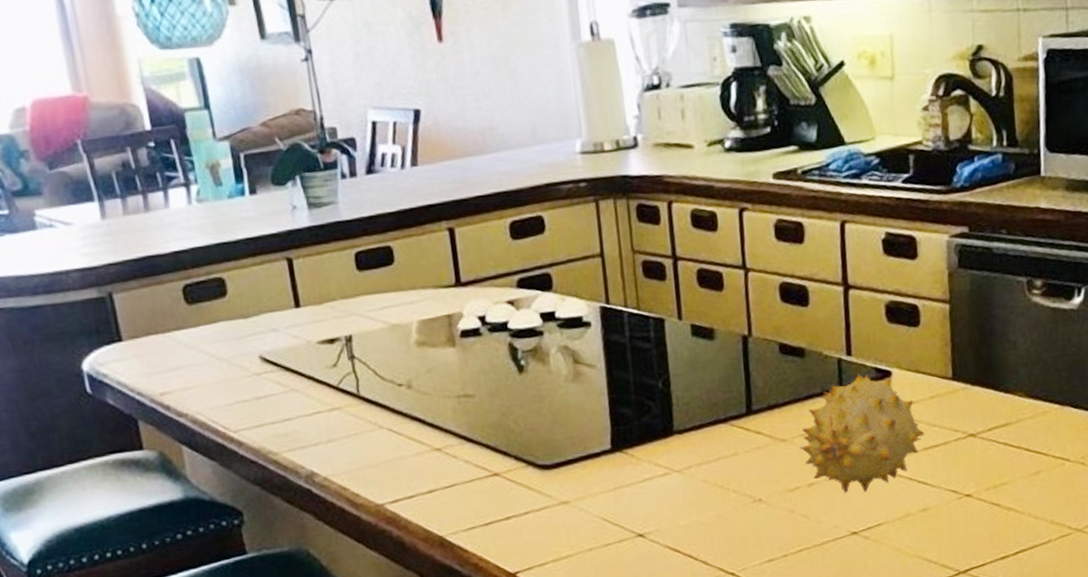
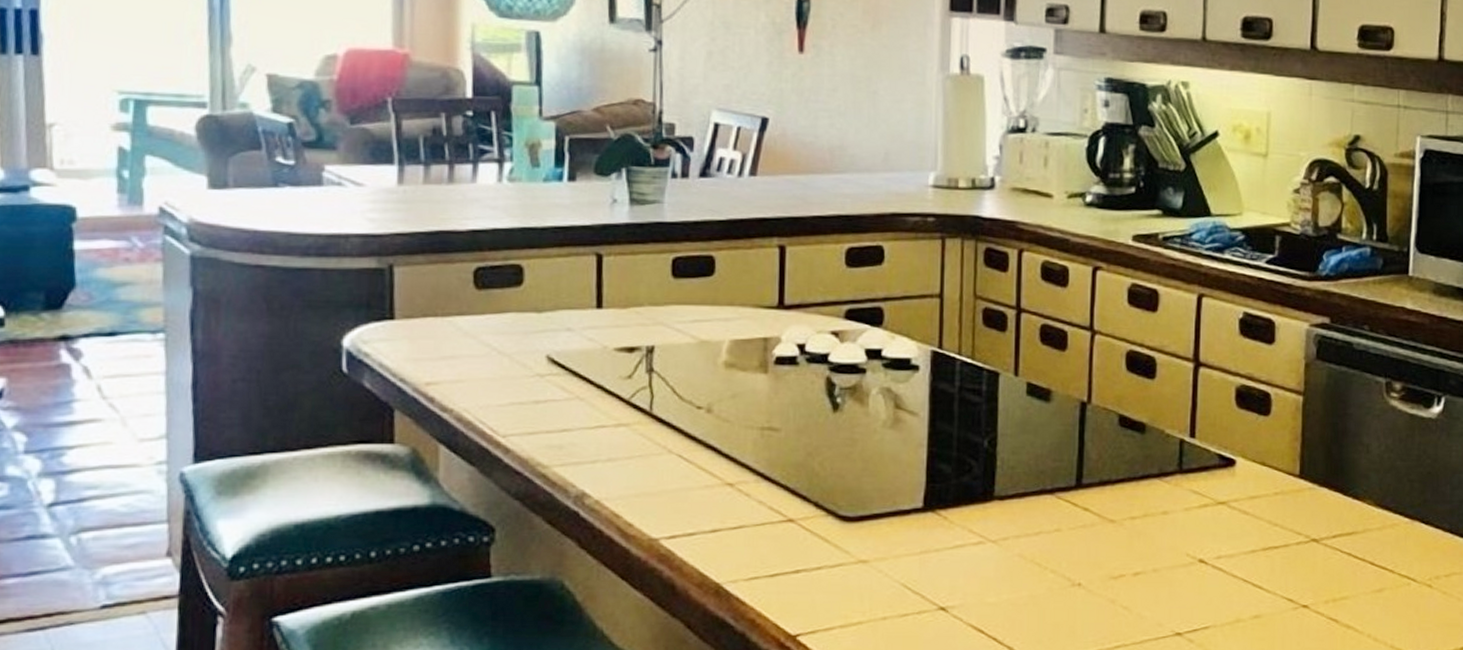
fruit: present [799,372,925,494] -> none [1129,457,1265,589]

